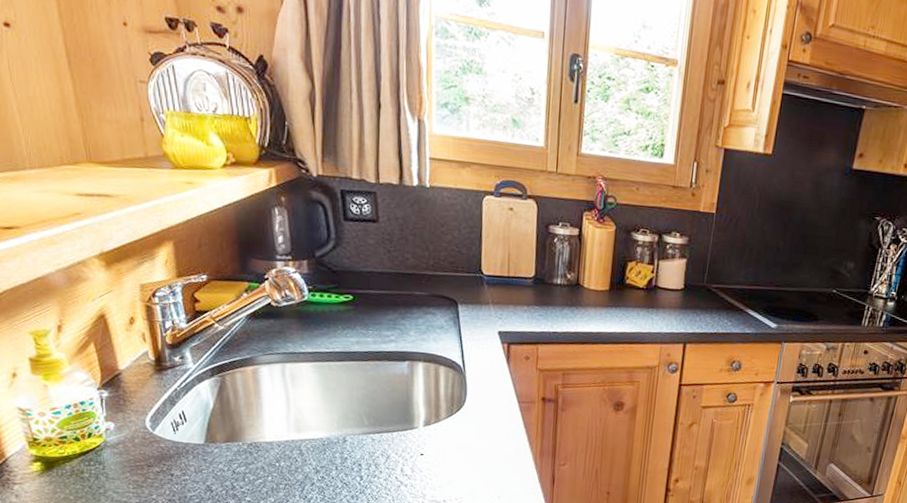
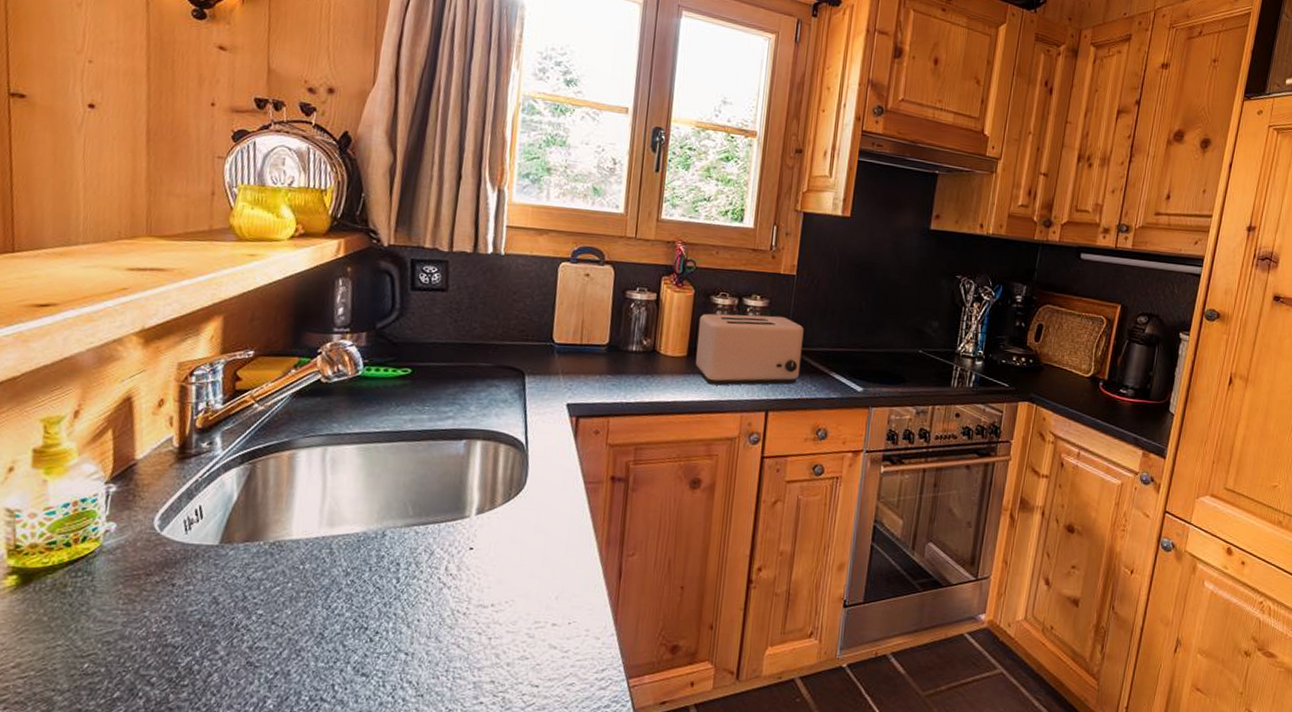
toaster: none [617,249,722,320] -> present [695,313,804,386]

